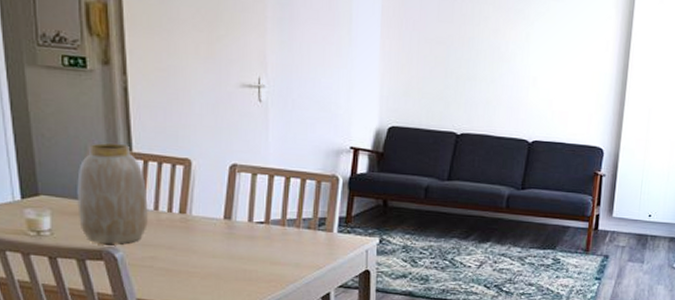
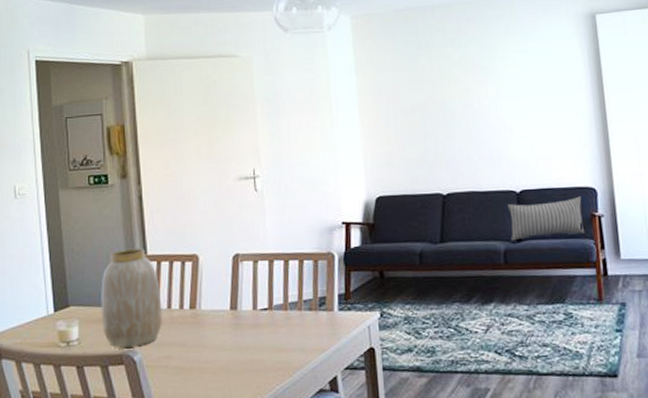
pillow: none [516,152,589,190] -> present [507,196,585,241]

